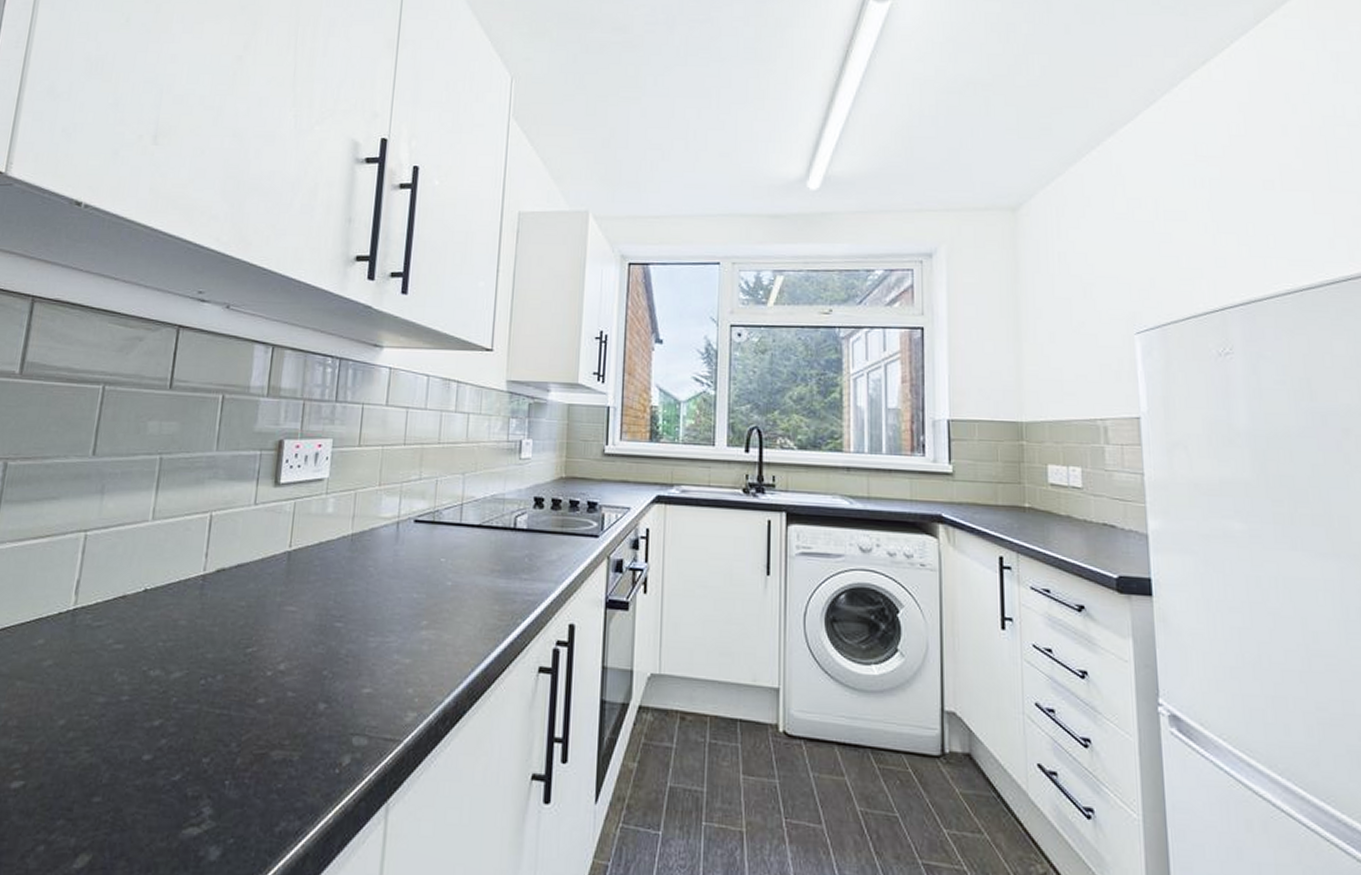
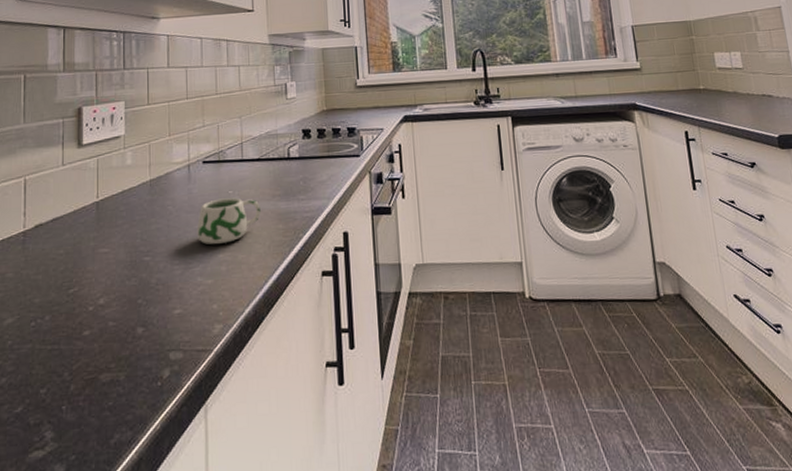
mug: none [398,566,475,620] -> present [196,197,261,245]

